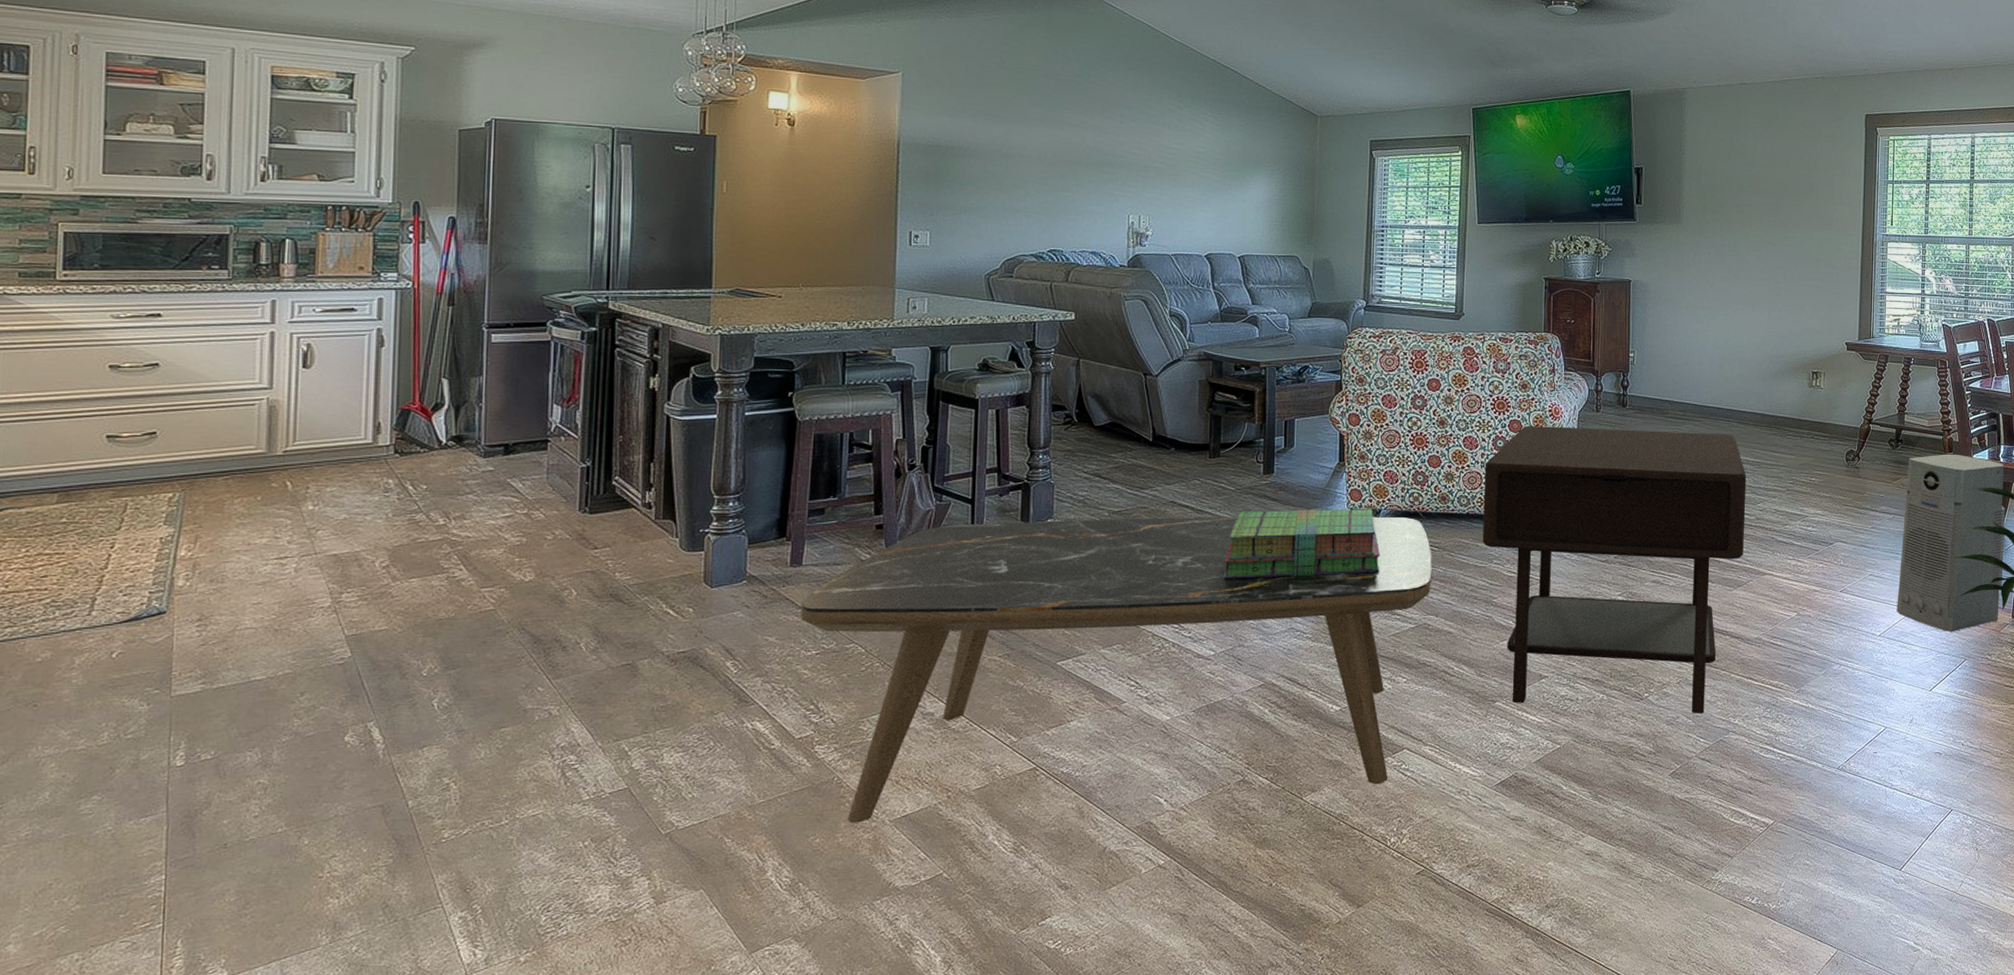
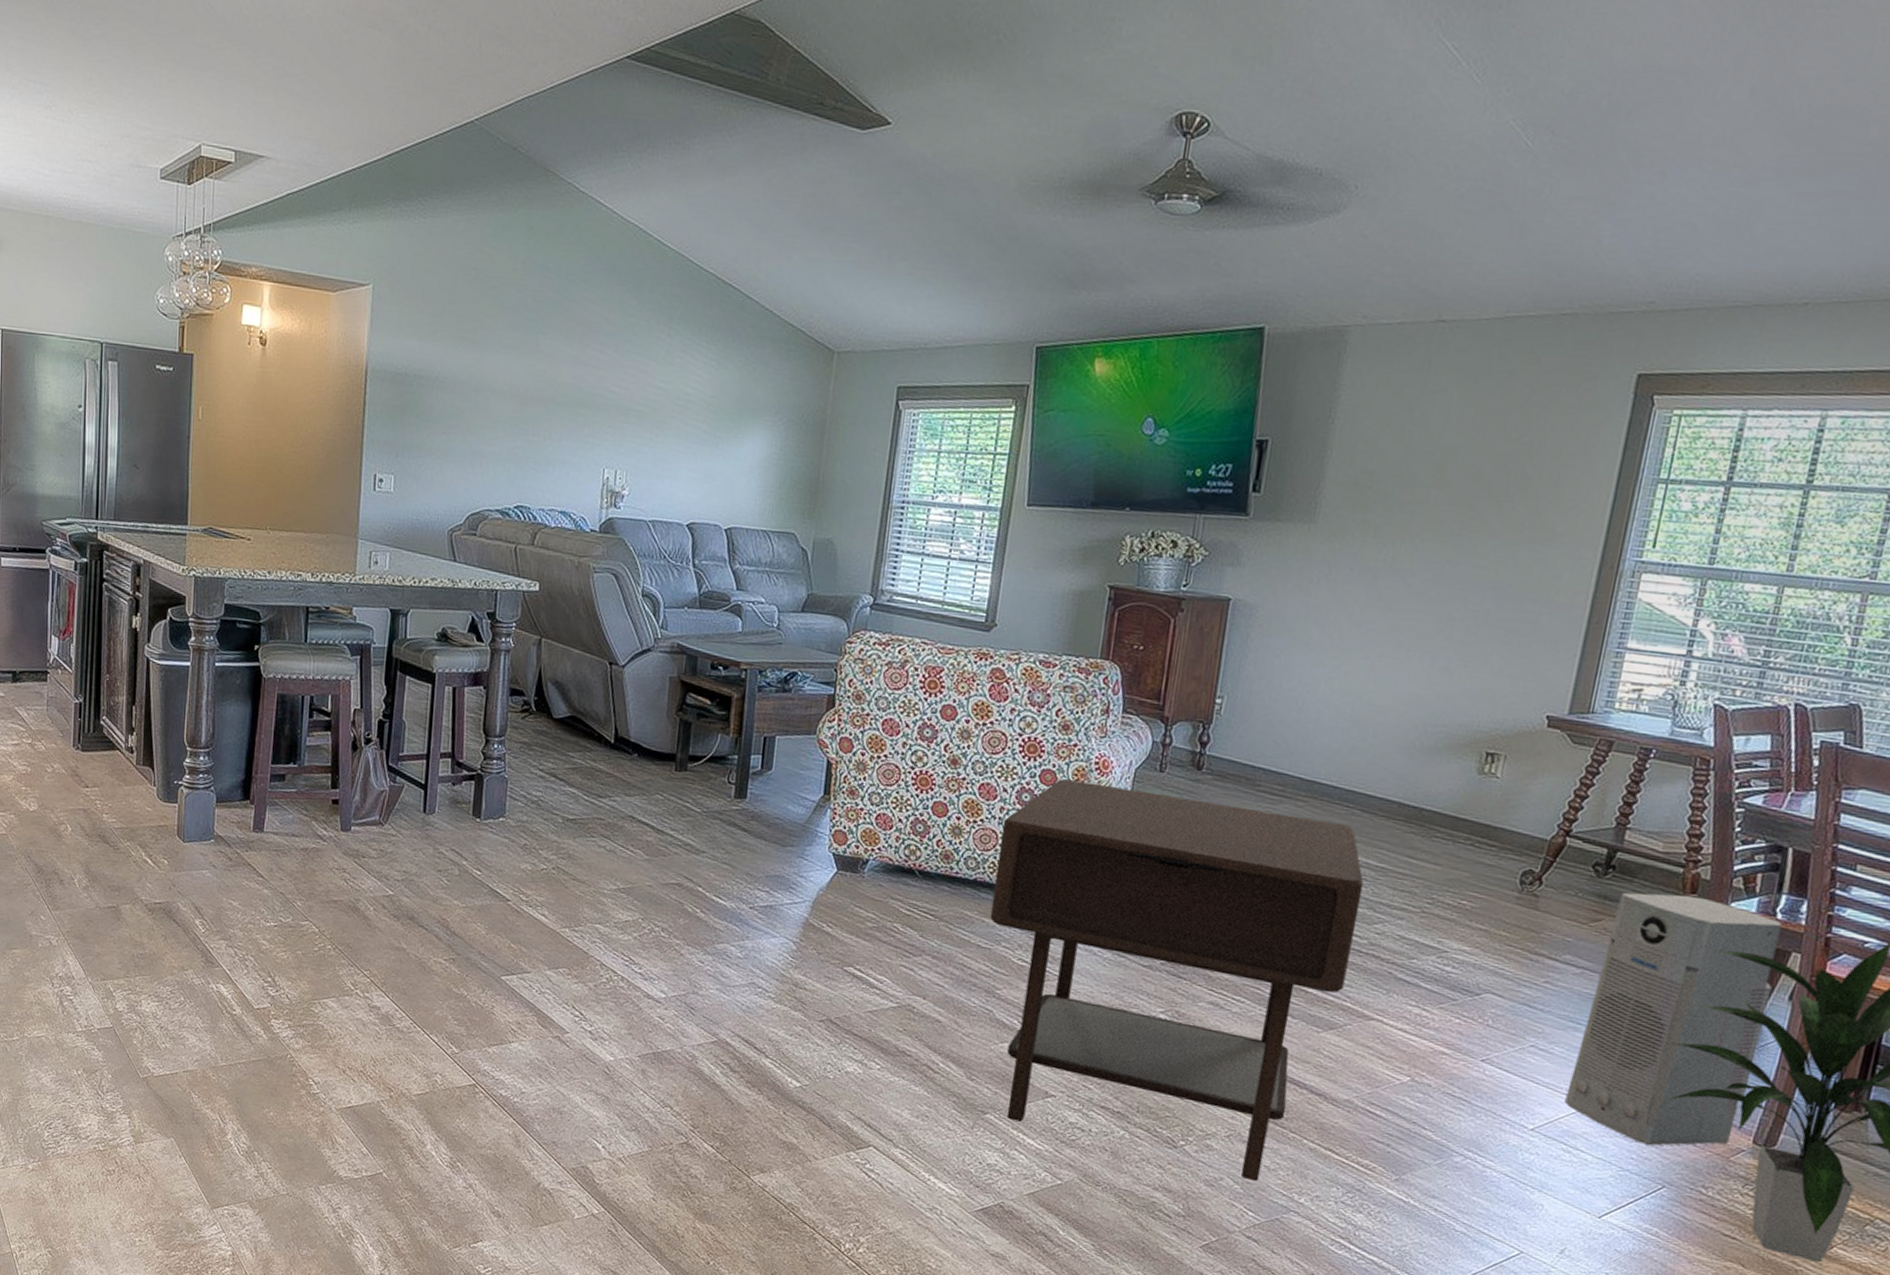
coffee table: present [801,516,1432,823] -> none [261,809,926,1181]
stack of books: present [1223,509,1381,579] -> none [681,838,864,935]

